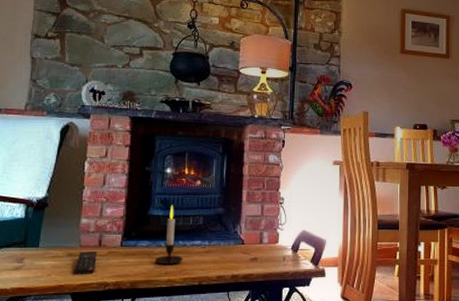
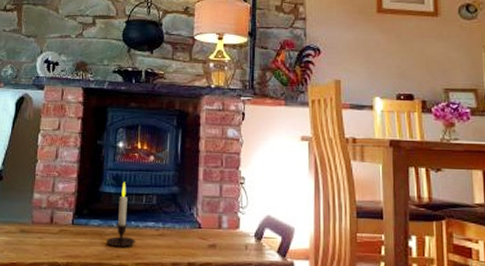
remote control: present [75,251,97,275] -> none [26,228,48,254]

